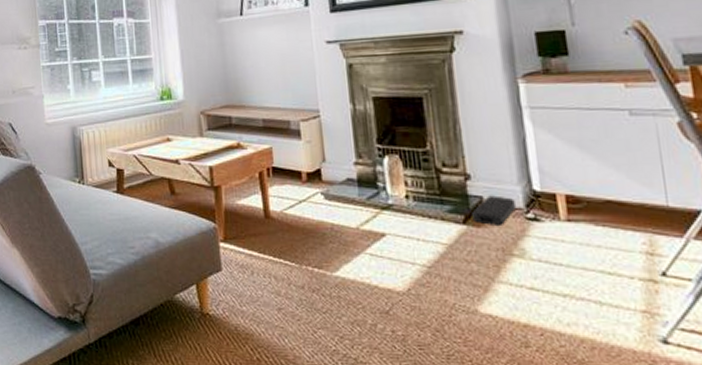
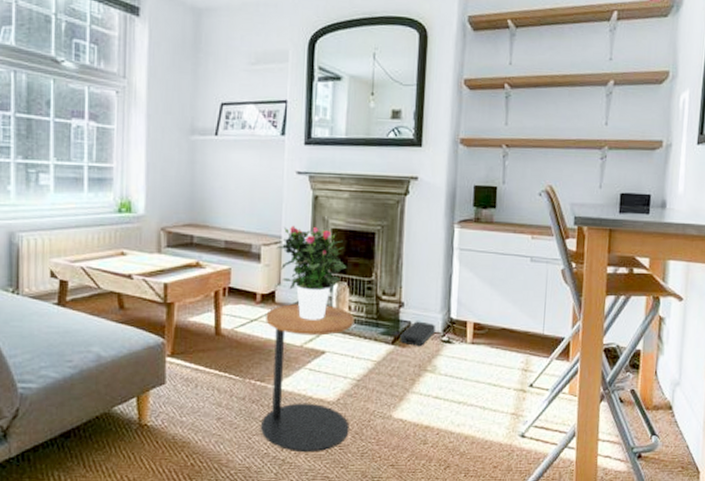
side table: none [314,180,428,352] -> present [261,303,355,453]
potted flower: none [315,96,396,199] -> present [276,225,347,320]

